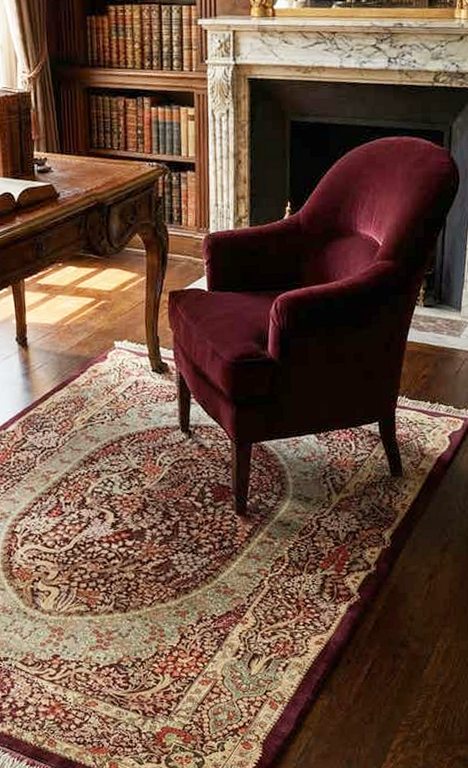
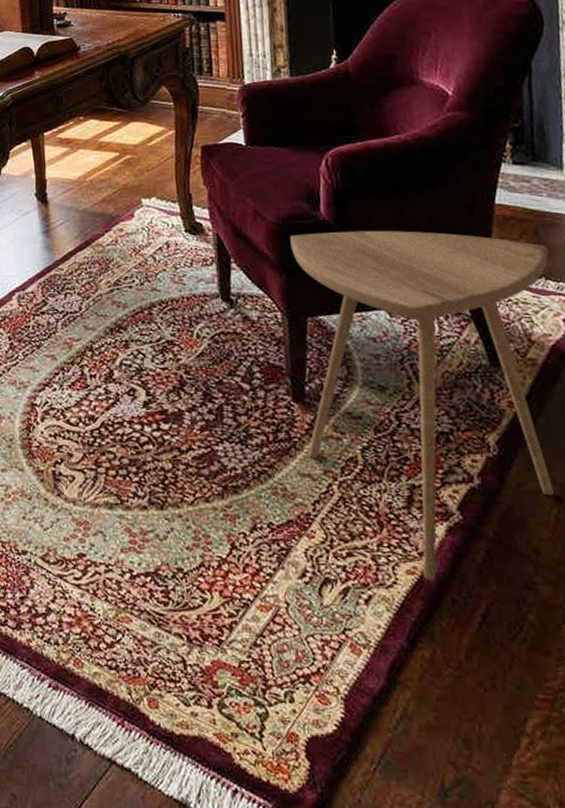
side table: none [241,366,443,648] -> present [290,230,554,581]

